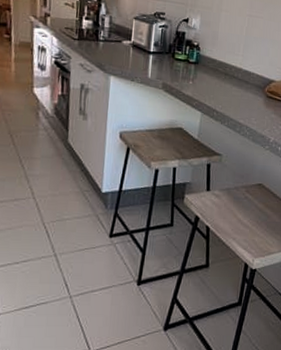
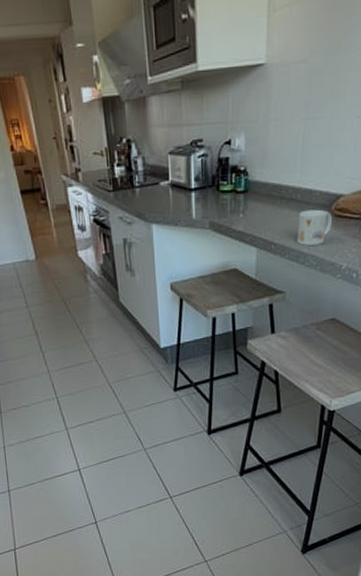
mug: none [235,87,265,119] -> present [297,209,332,246]

